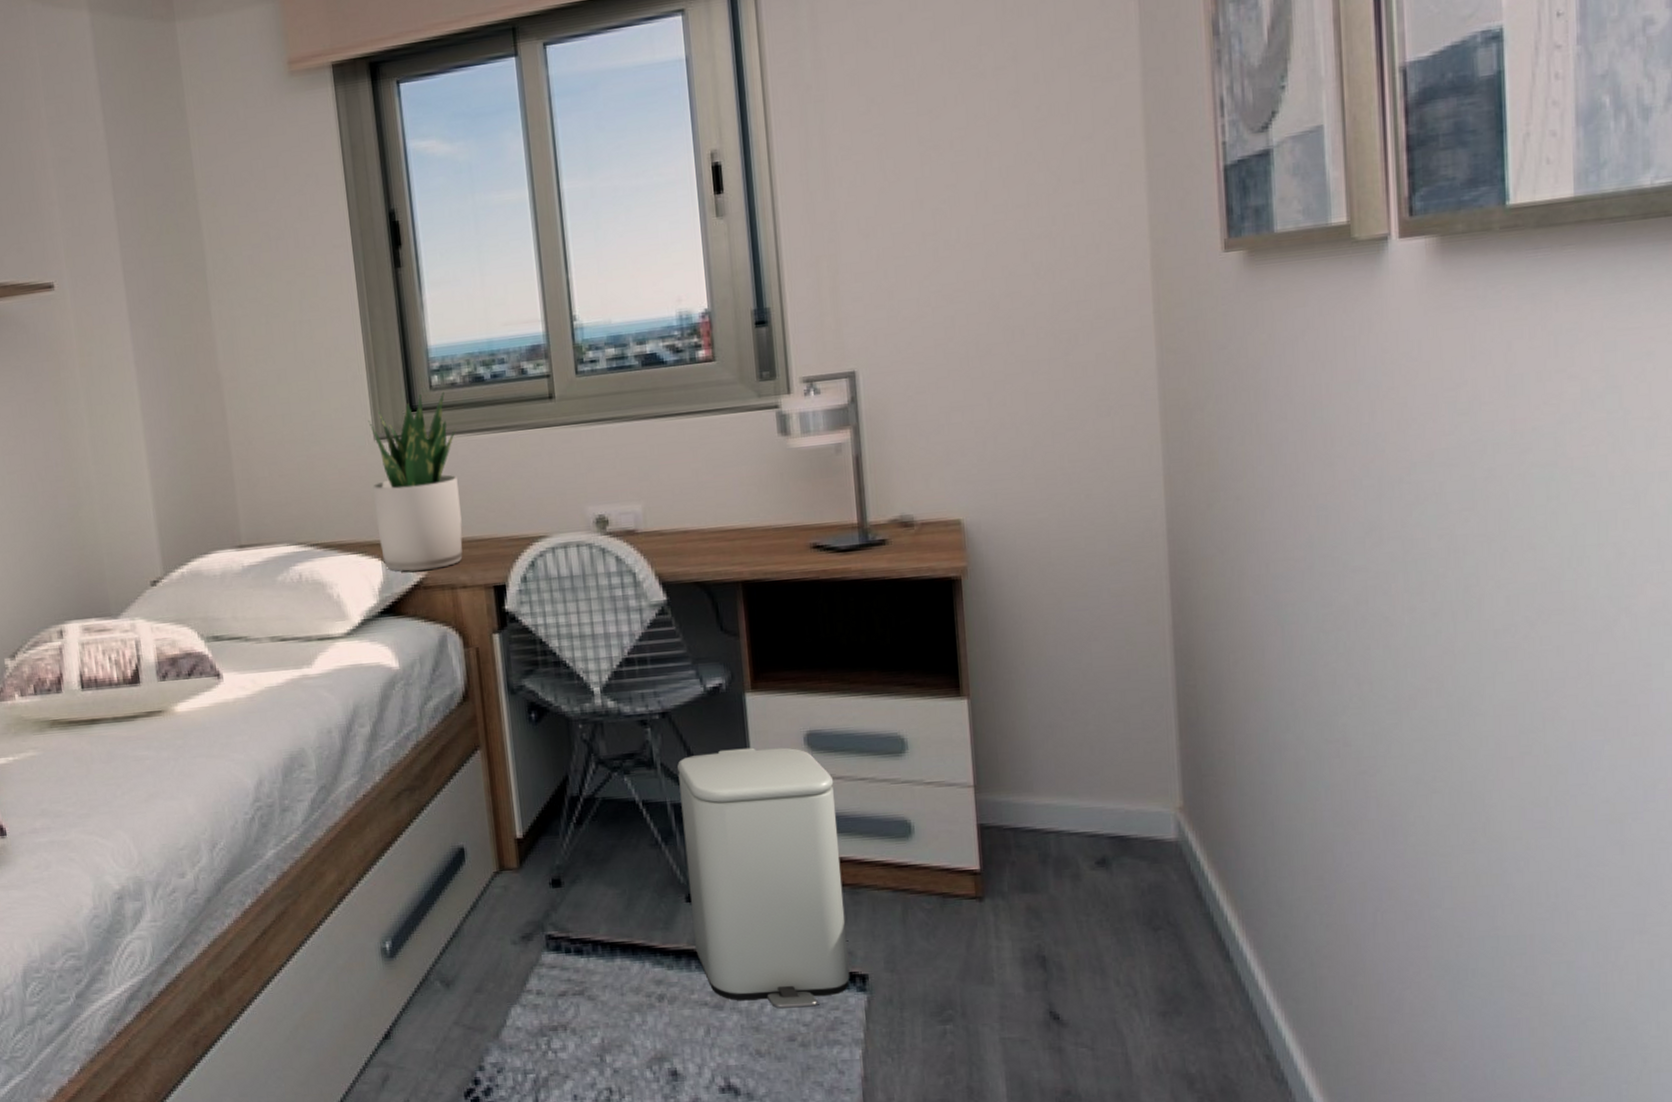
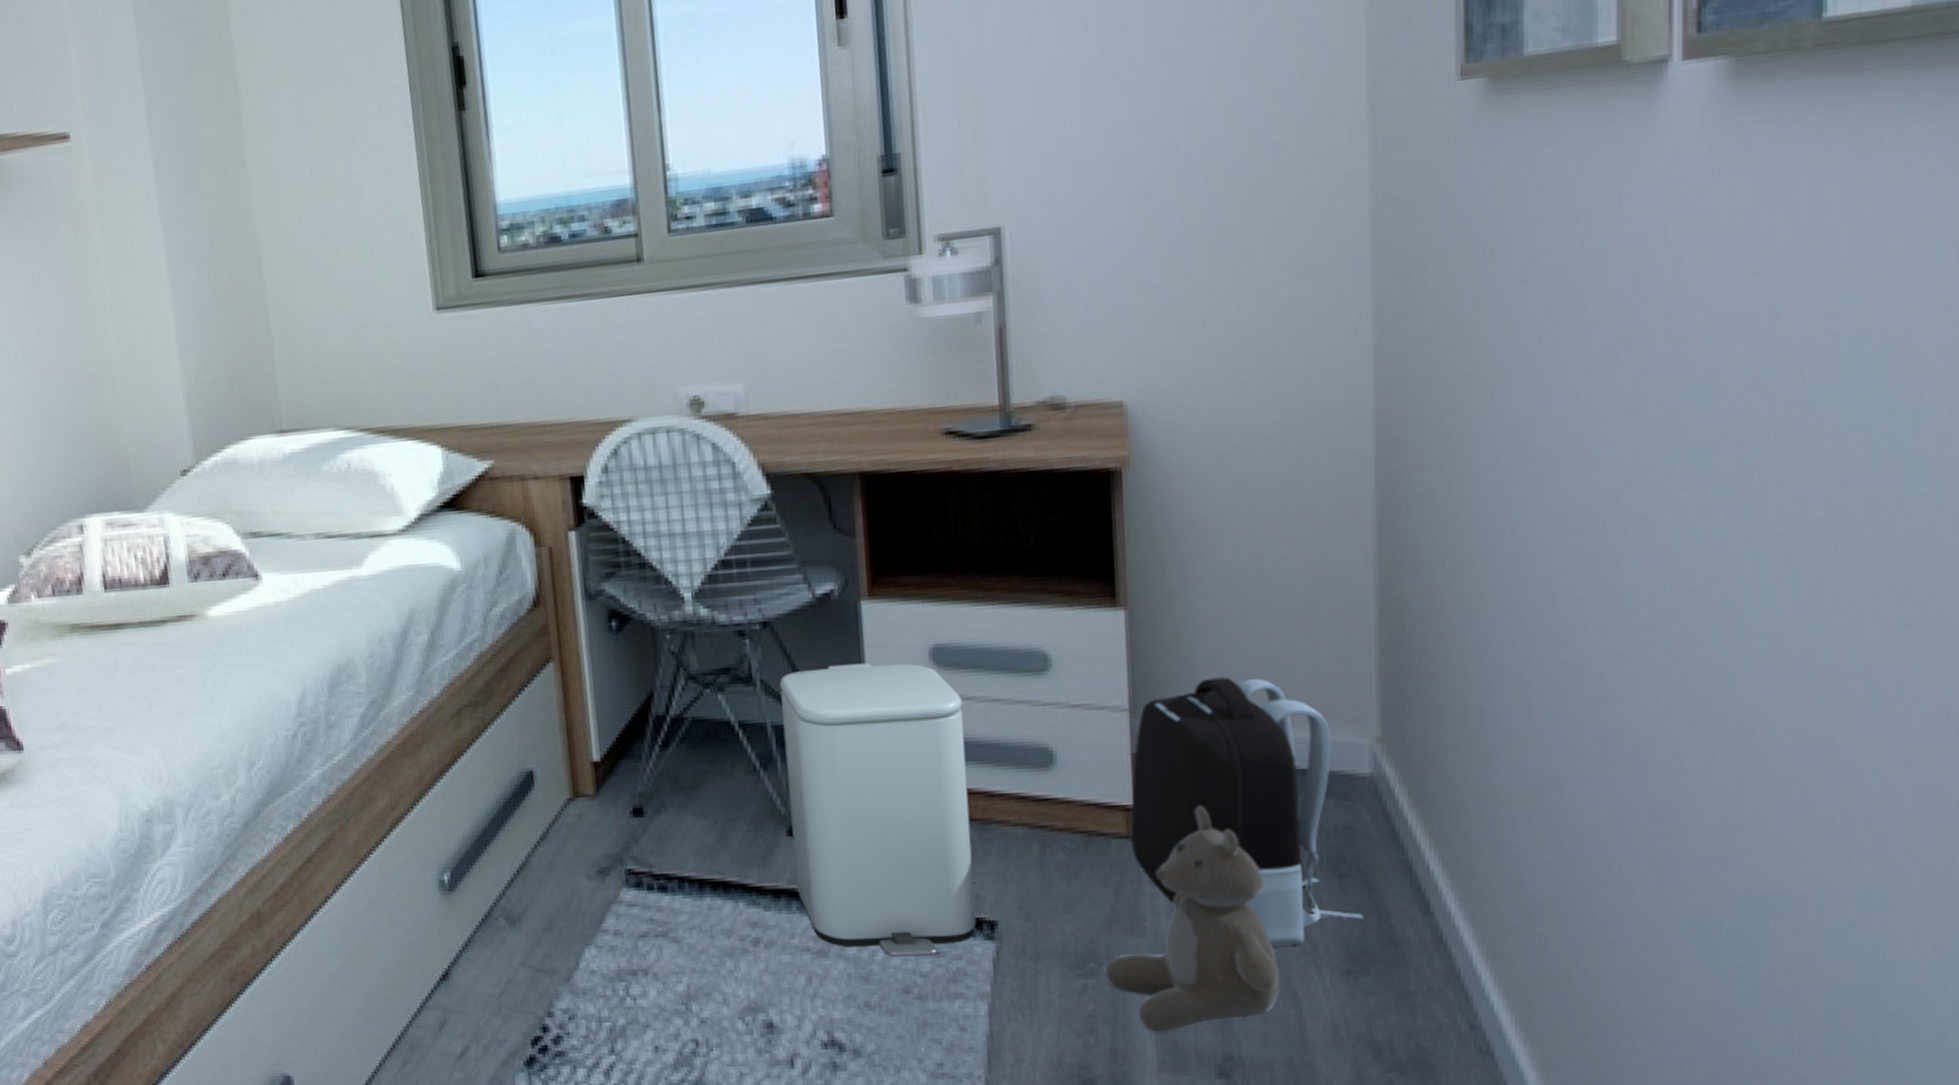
planter: present [368,392,463,572] -> none [426,254,535,461]
teddy bear: none [960,869,1109,1072] -> present [1104,806,1280,1033]
backpack: none [978,756,1175,992] -> present [1131,676,1364,946]

